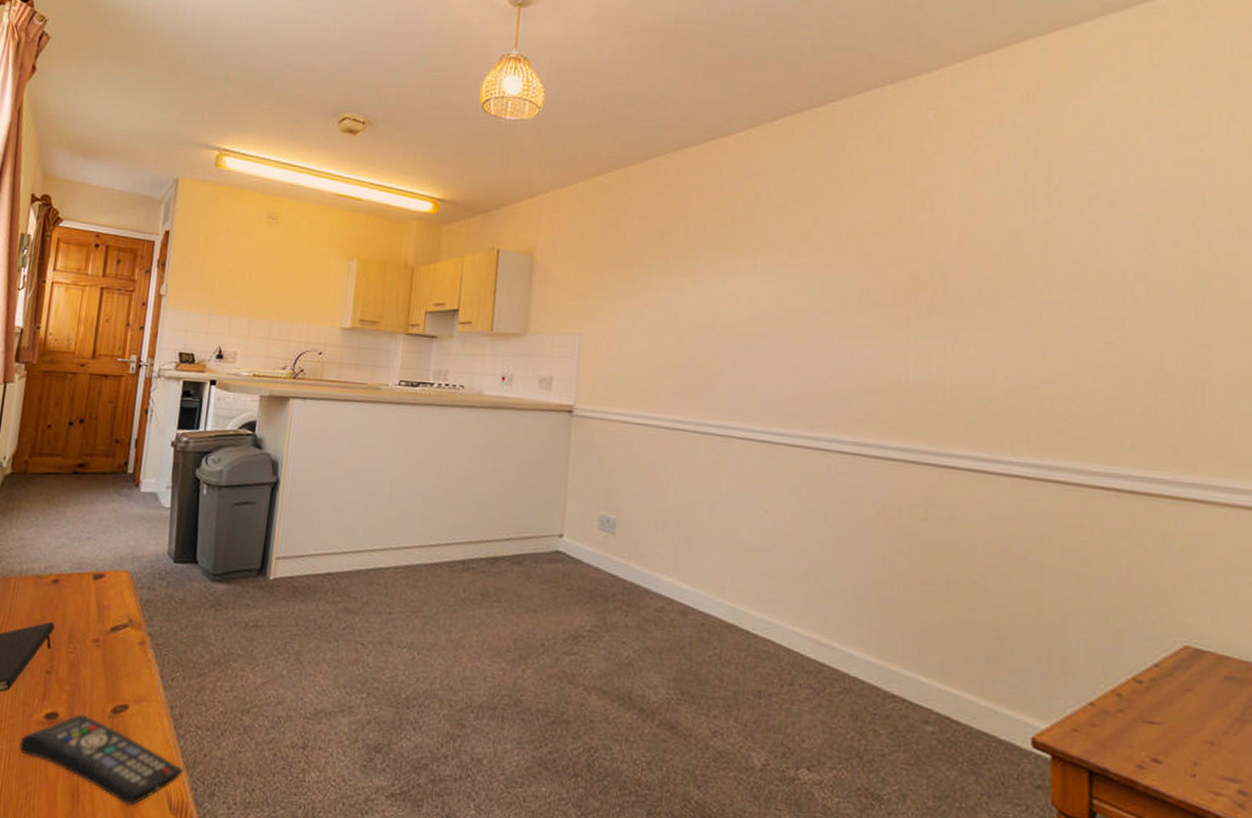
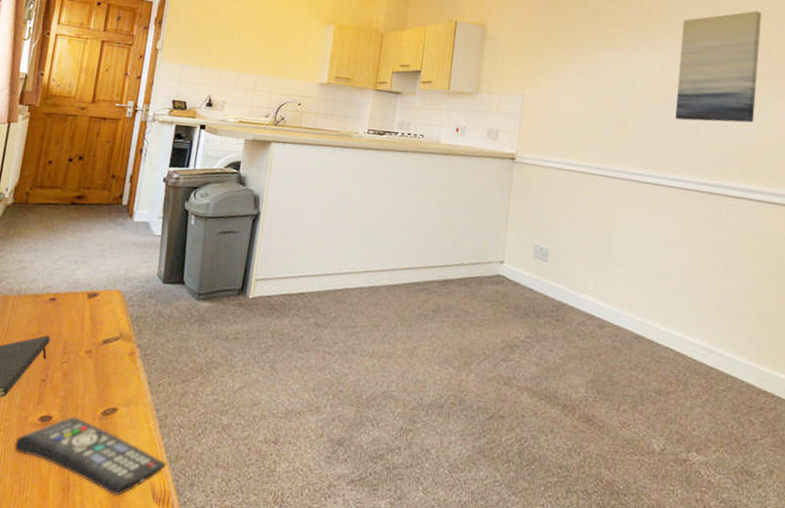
wall art: none [768,221,874,361] -> present [675,11,762,123]

